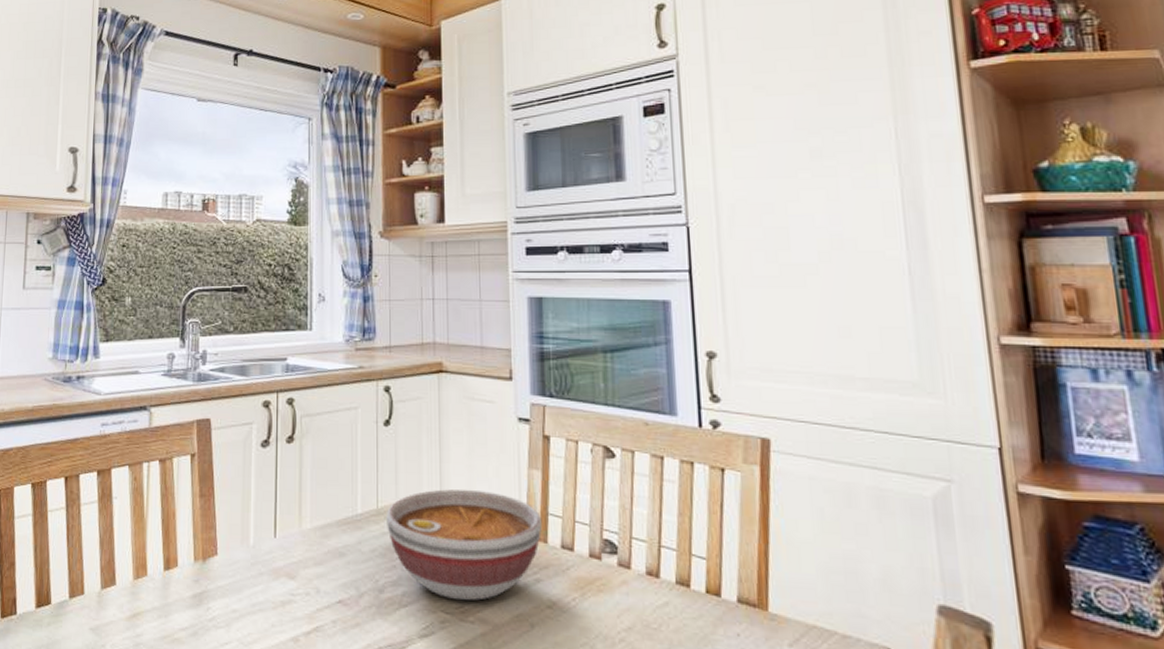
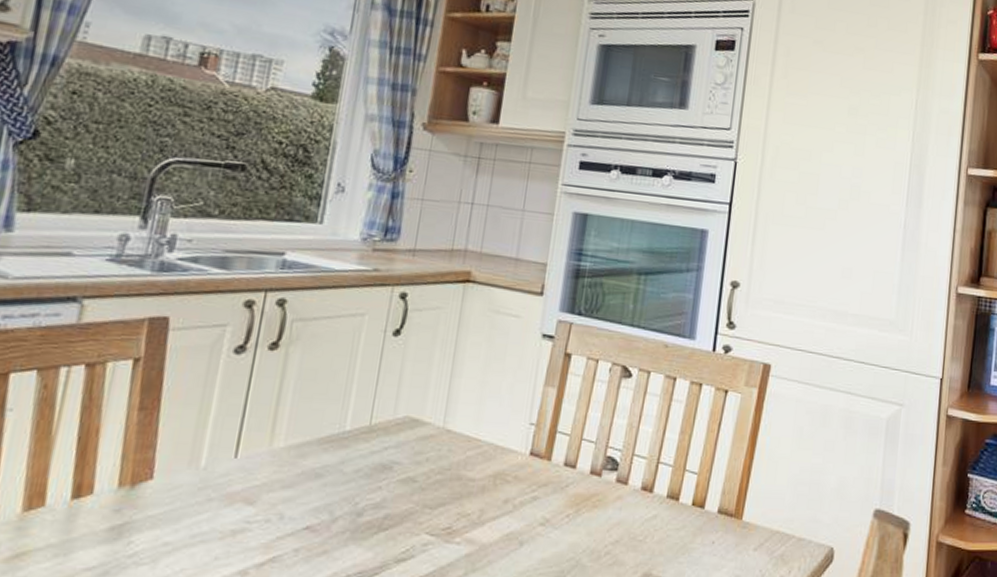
bowl: present [387,489,541,601] -> none [377,405,549,522]

